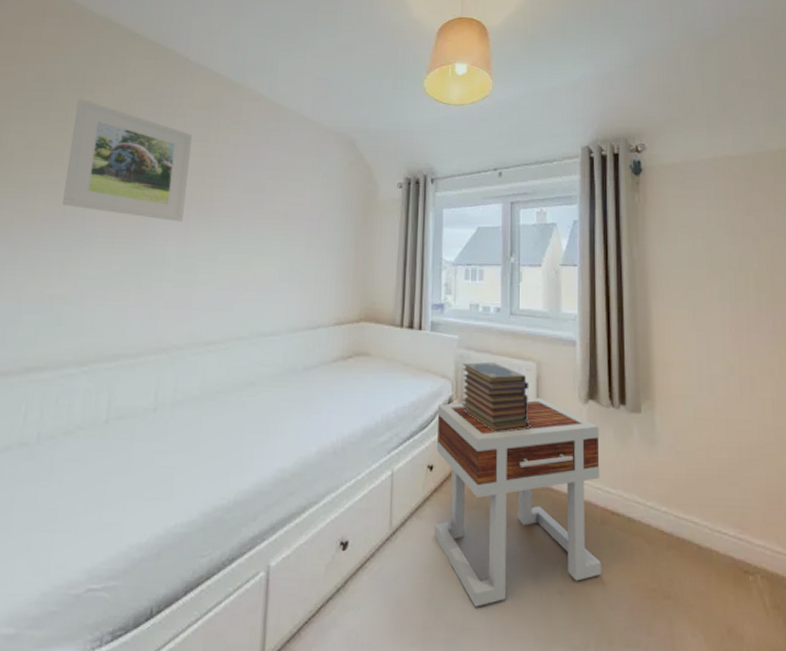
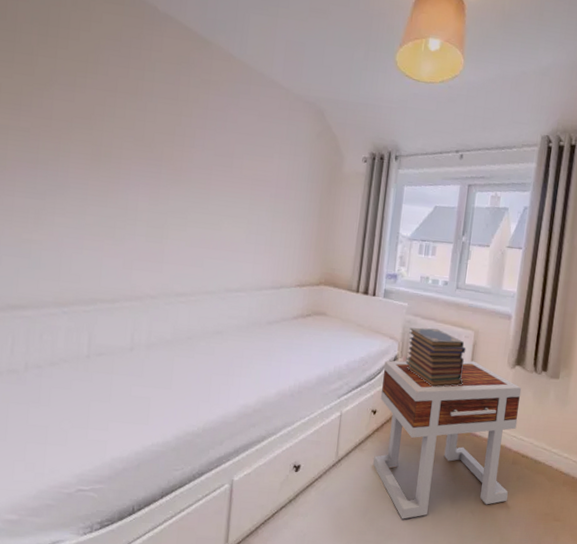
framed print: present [62,98,193,222] -> none [34,42,162,180]

